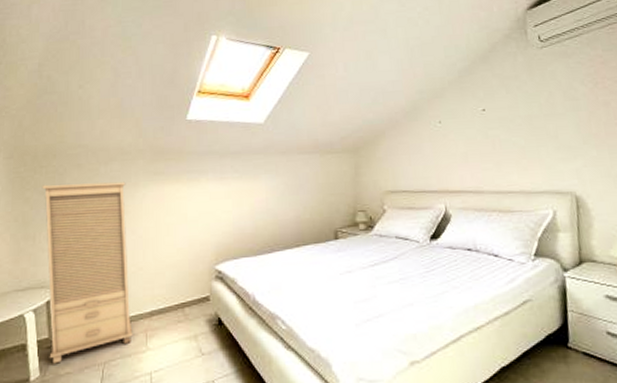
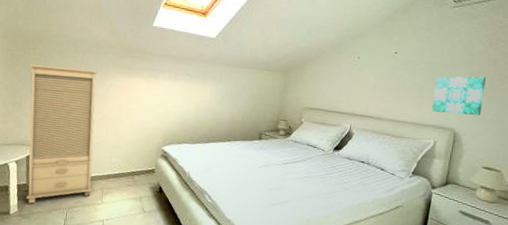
wall art: none [539,123,604,174] -> present [432,76,486,115]

